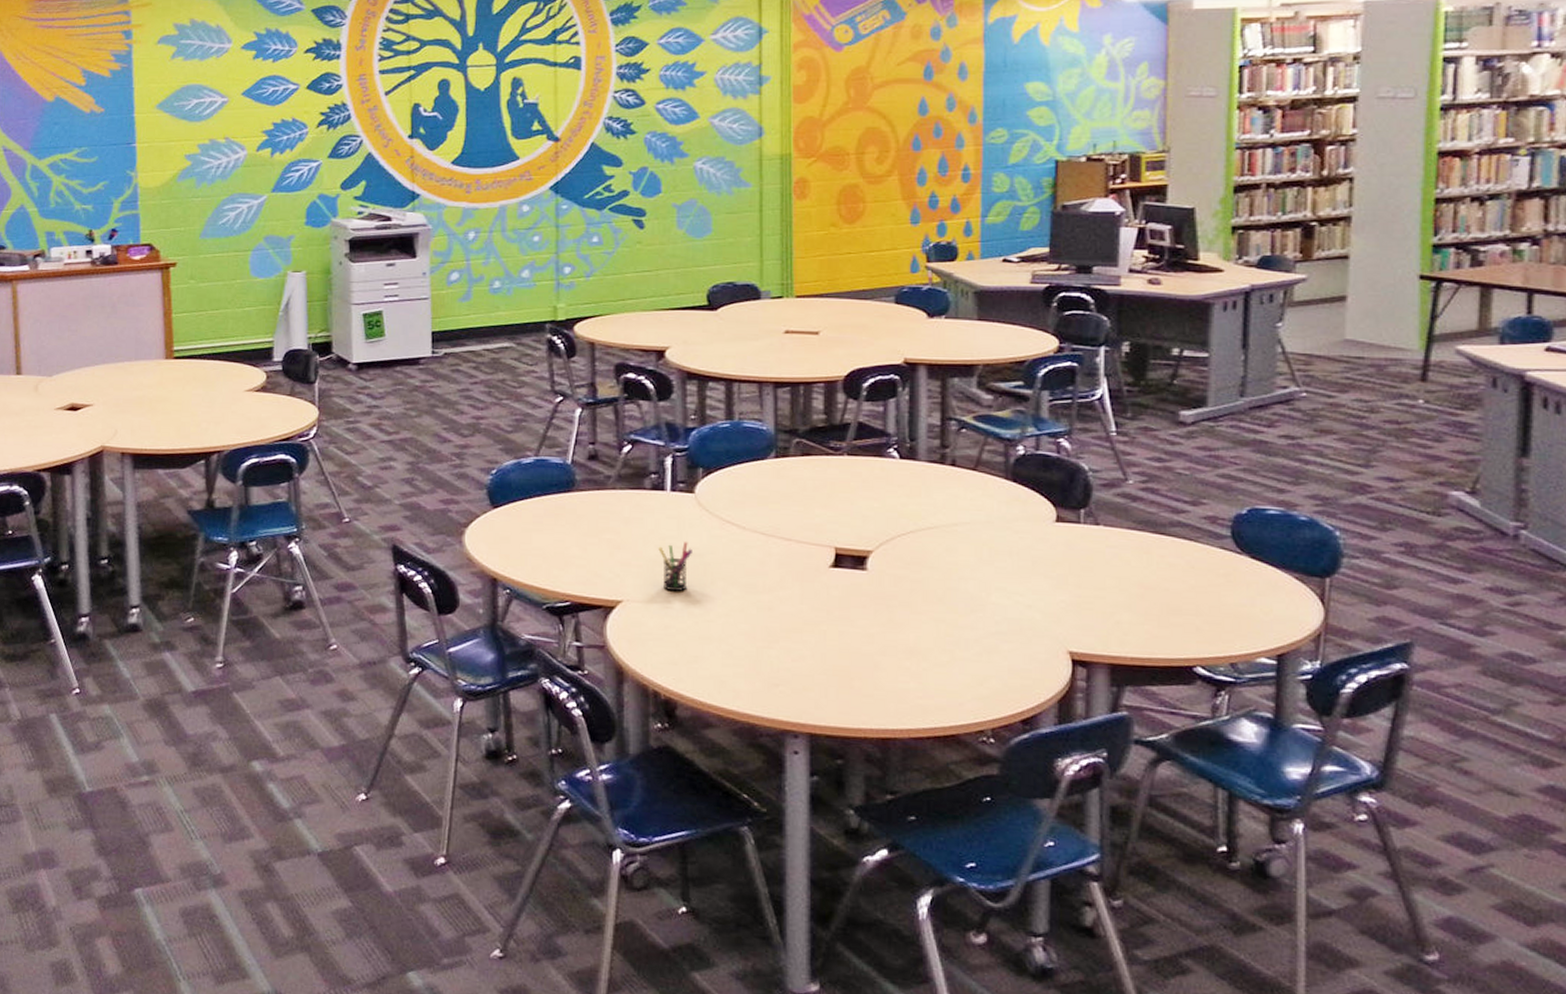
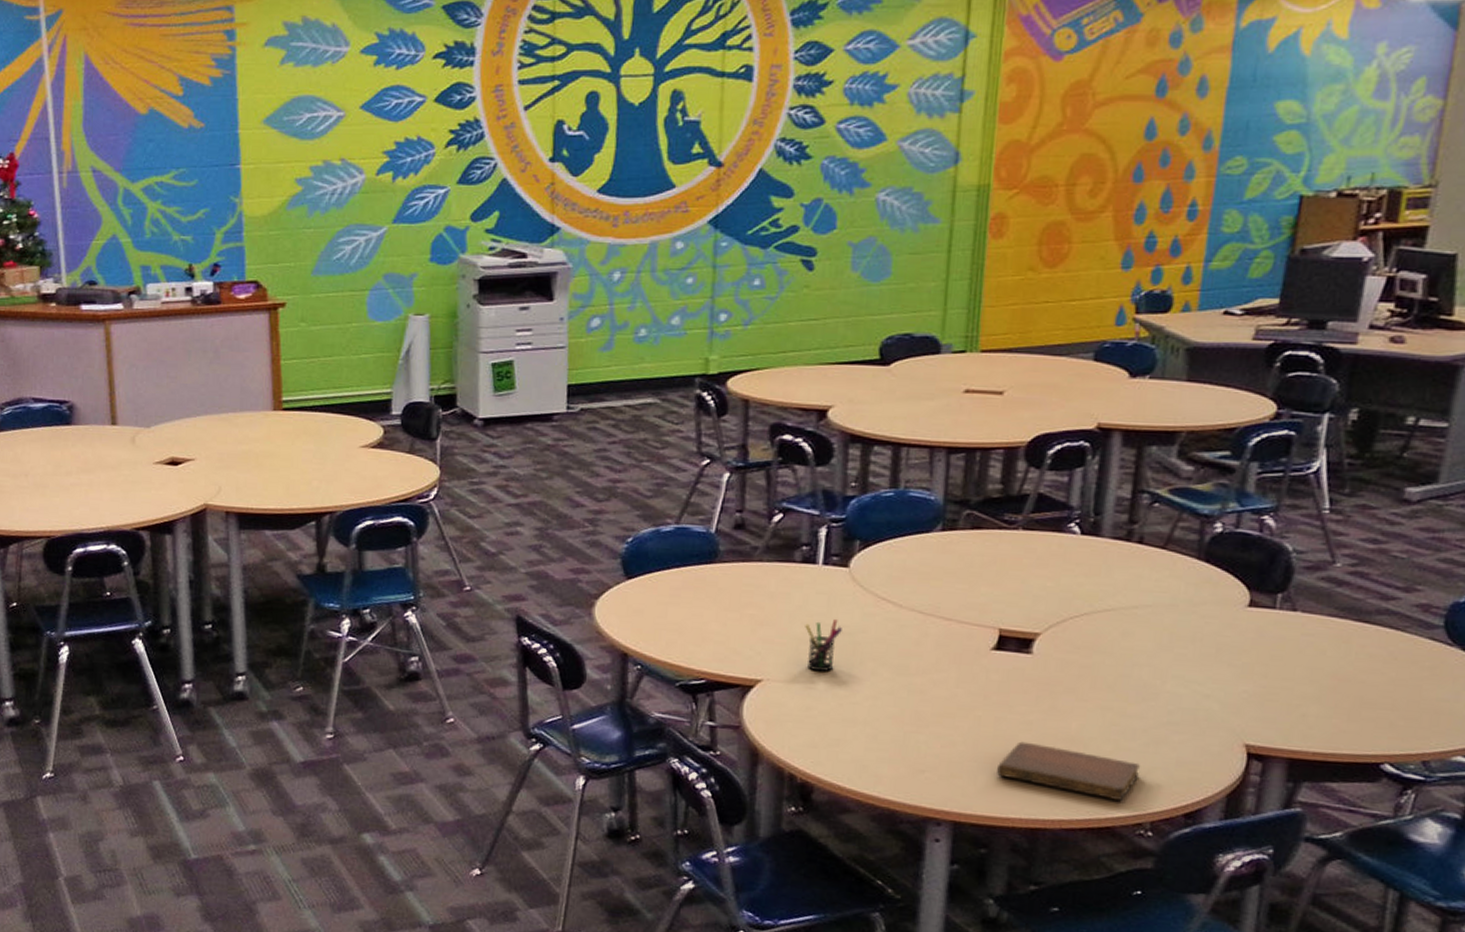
notebook: none [846,654,975,710] -> present [997,741,1140,801]

